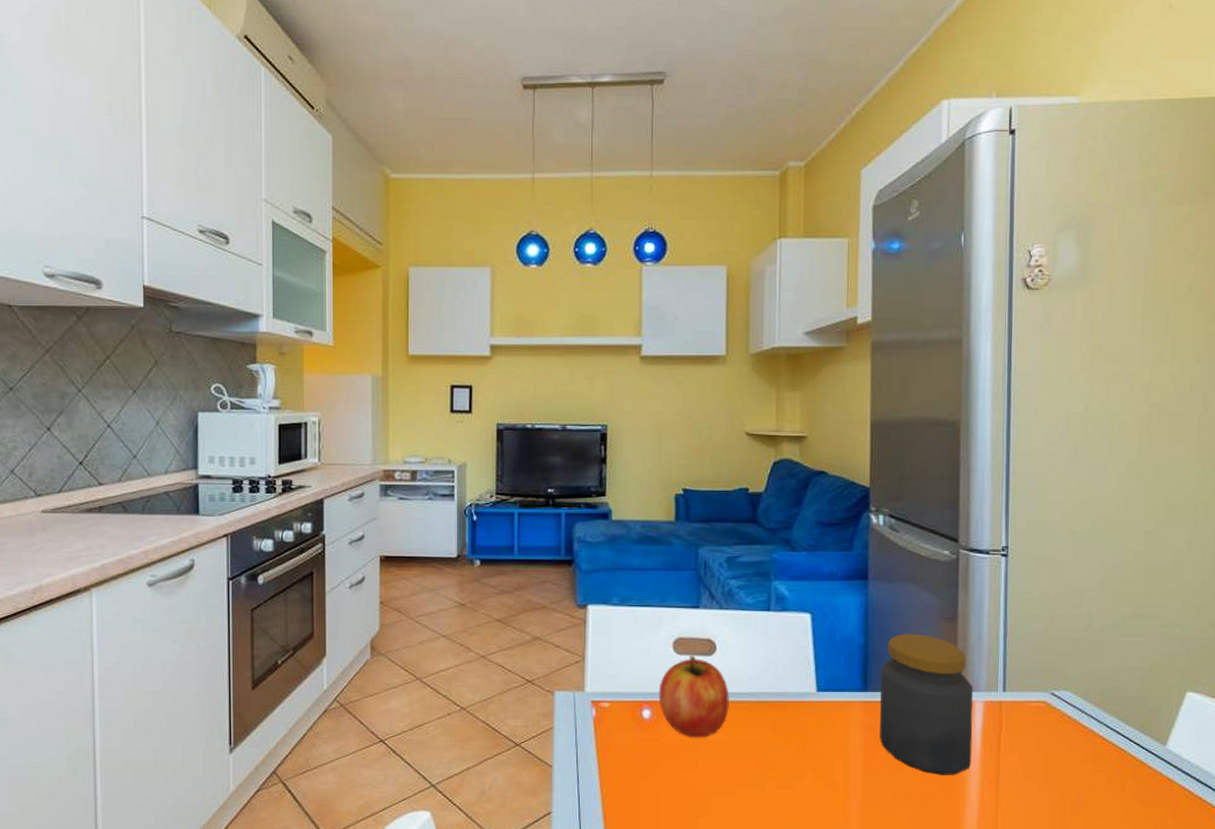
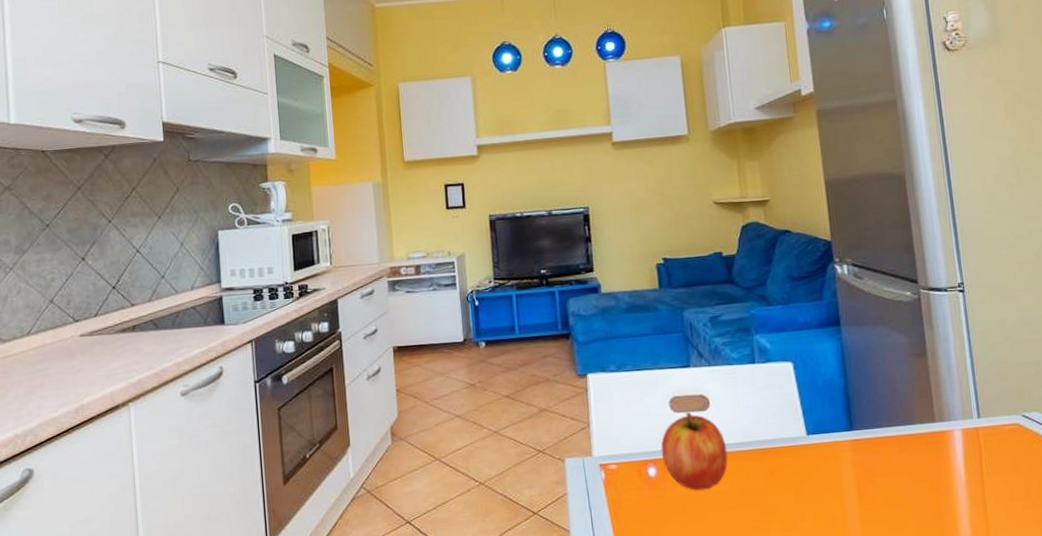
jar: present [880,633,974,775] -> none [862,371,959,504]

